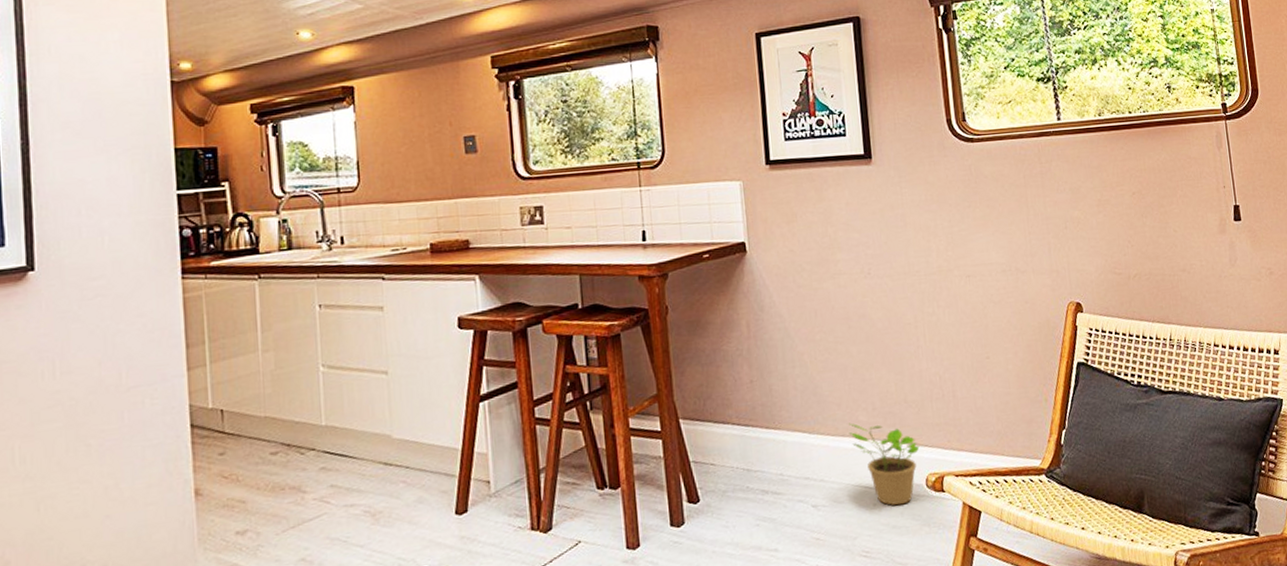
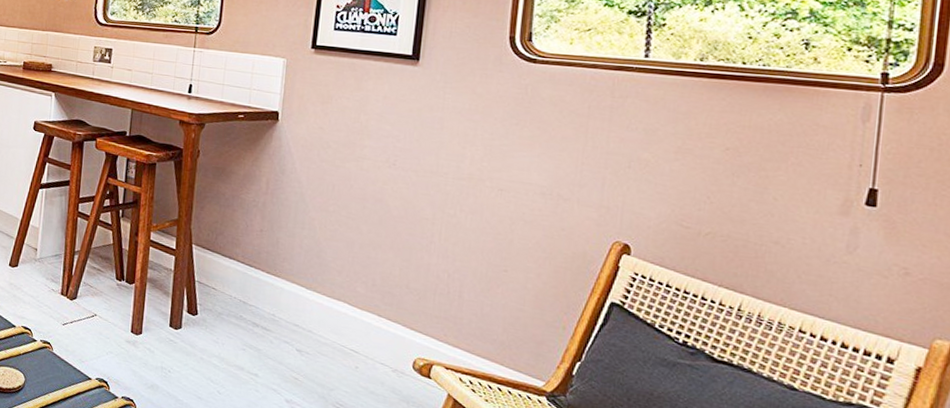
potted plant: present [848,423,920,506] -> none [344,290,413,377]

